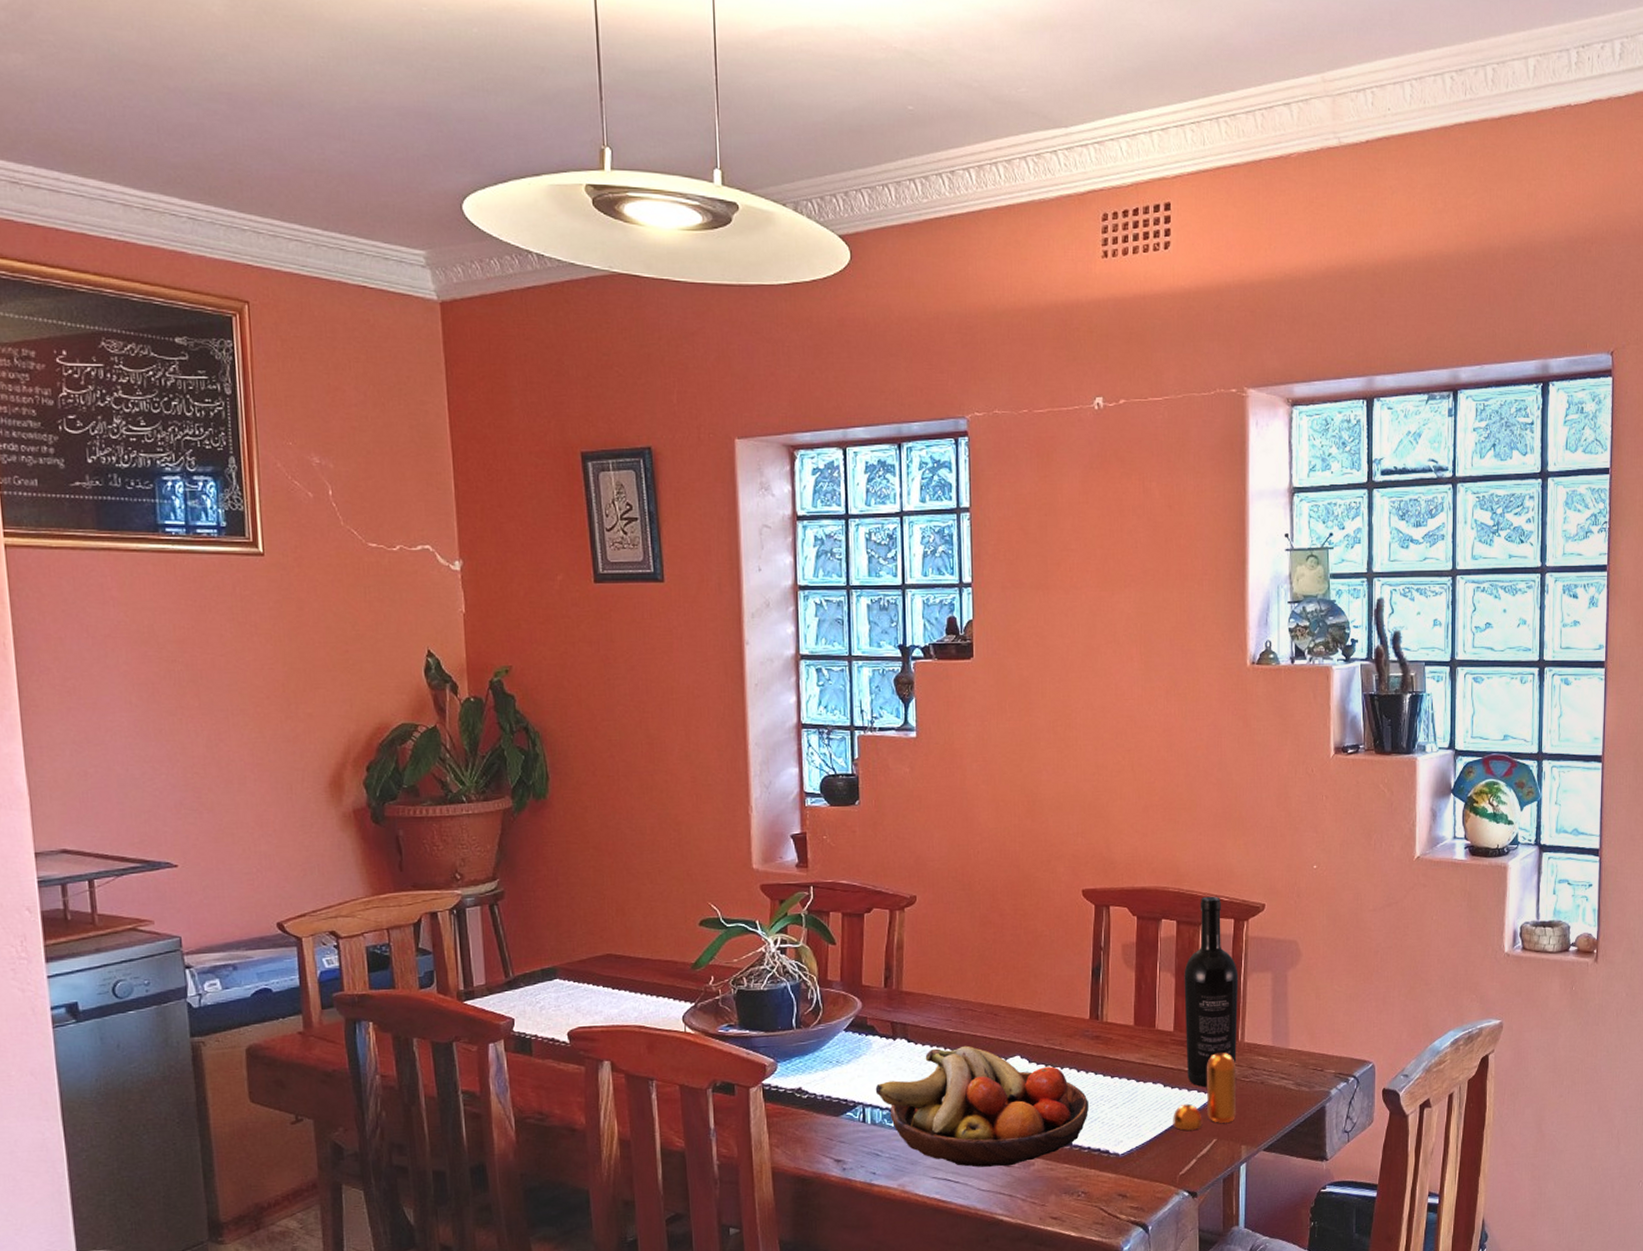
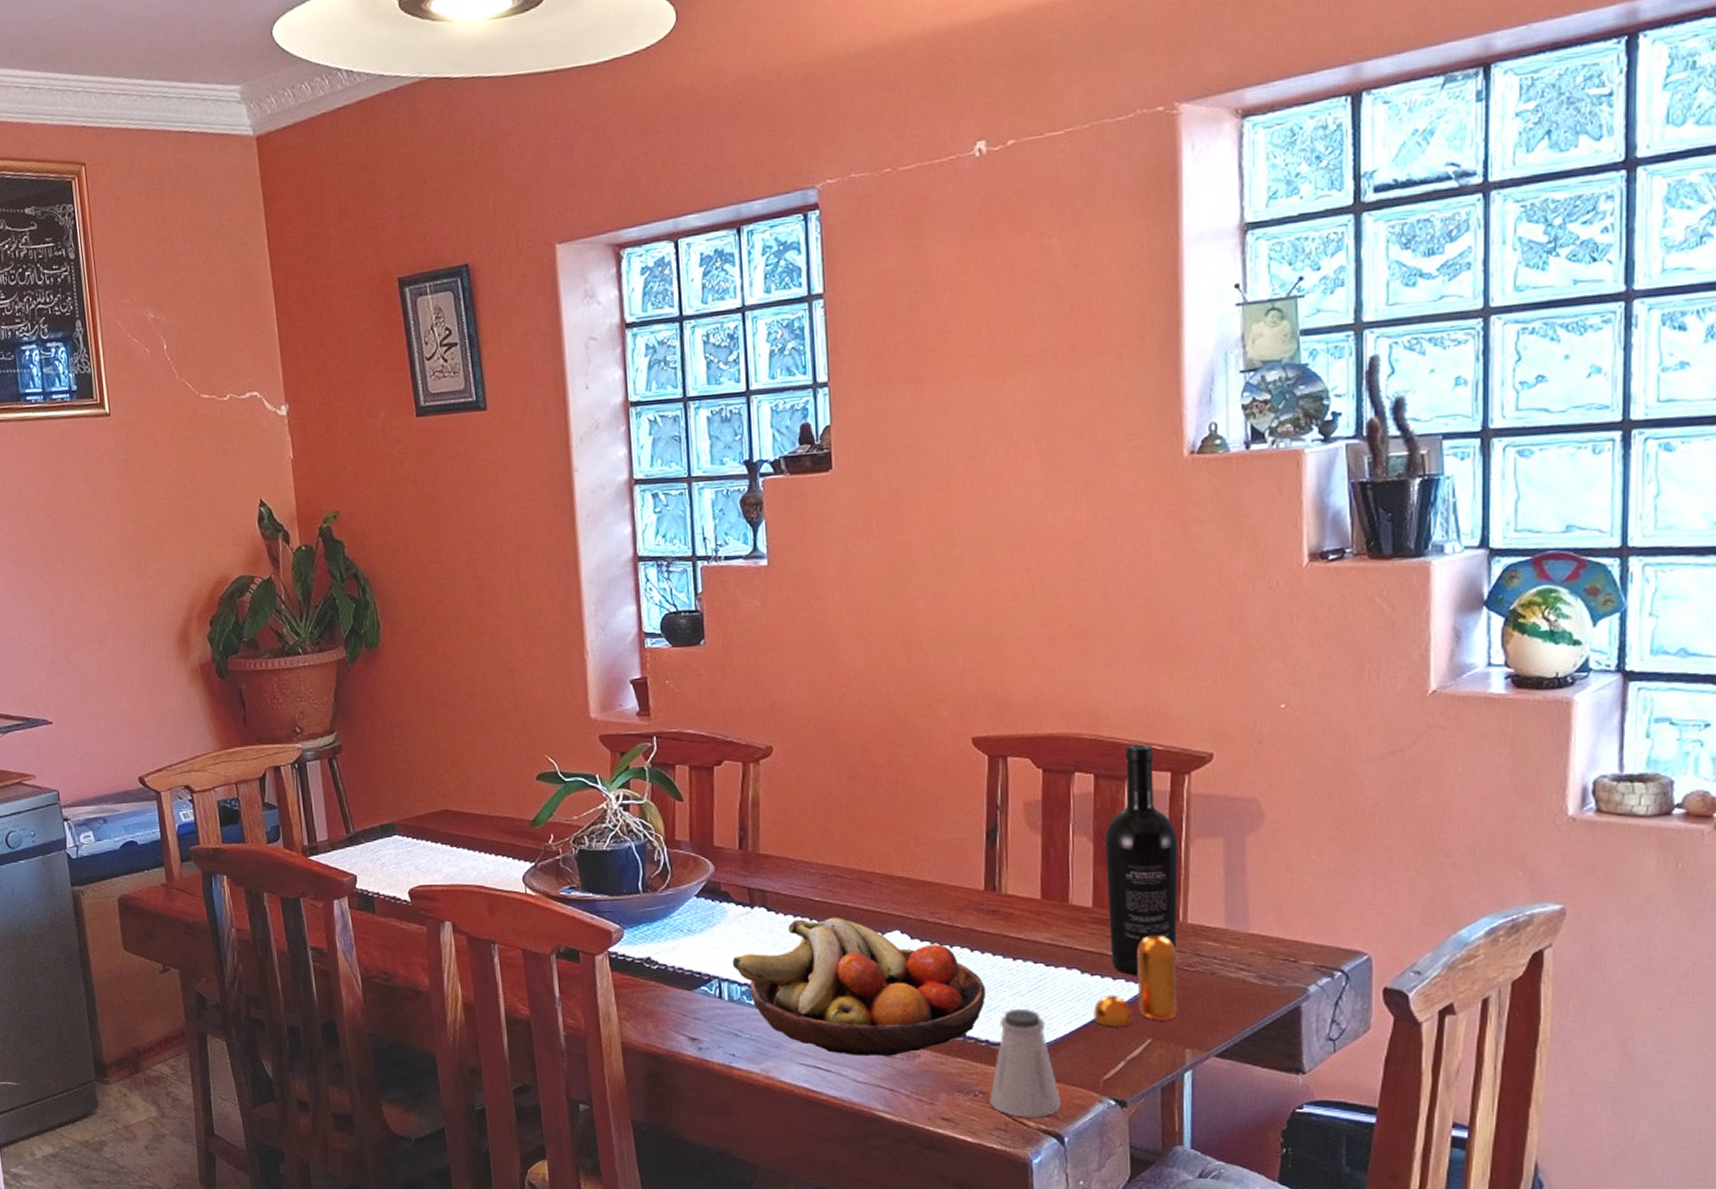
saltshaker: none [1090,1119,1146,1212] -> present [989,1009,1061,1118]

